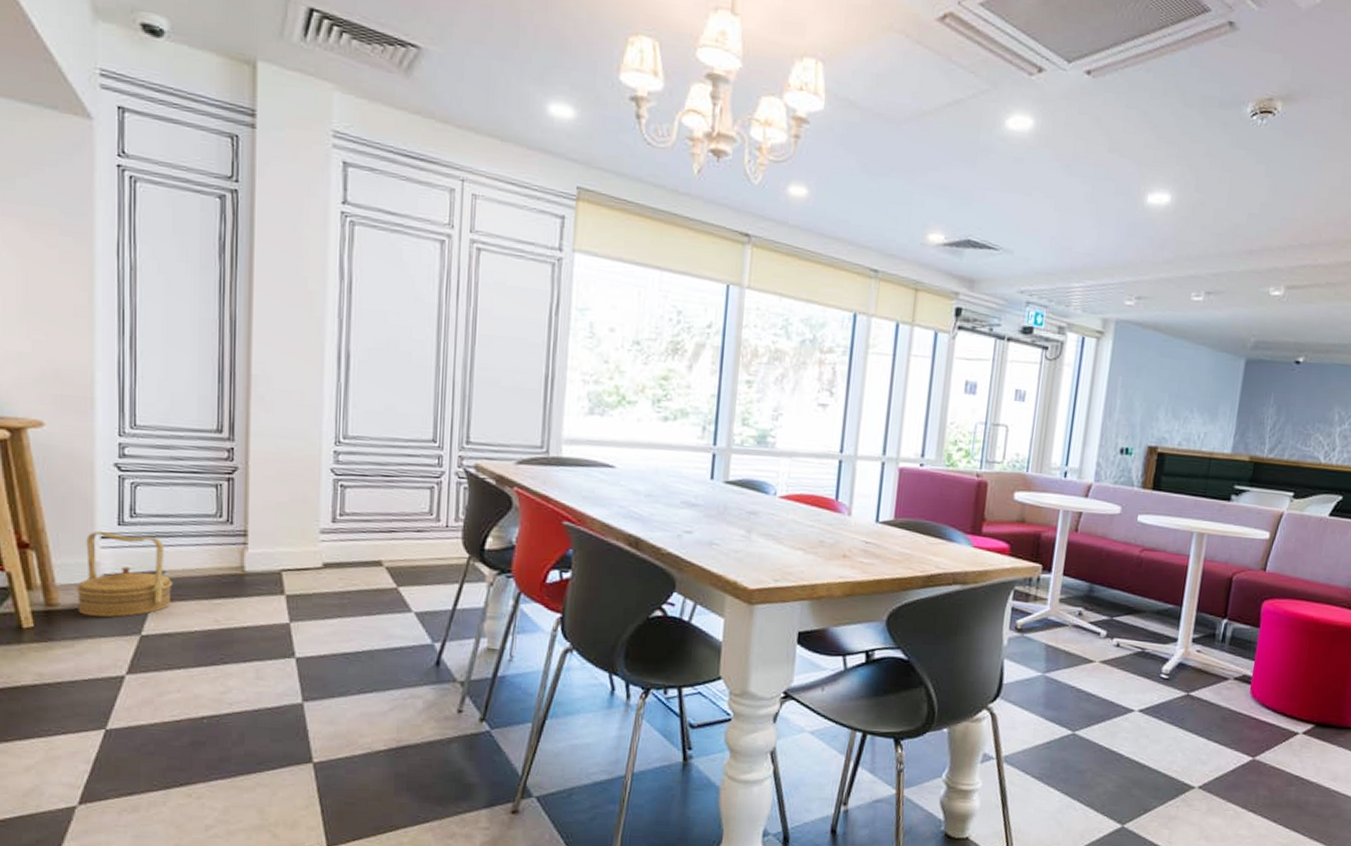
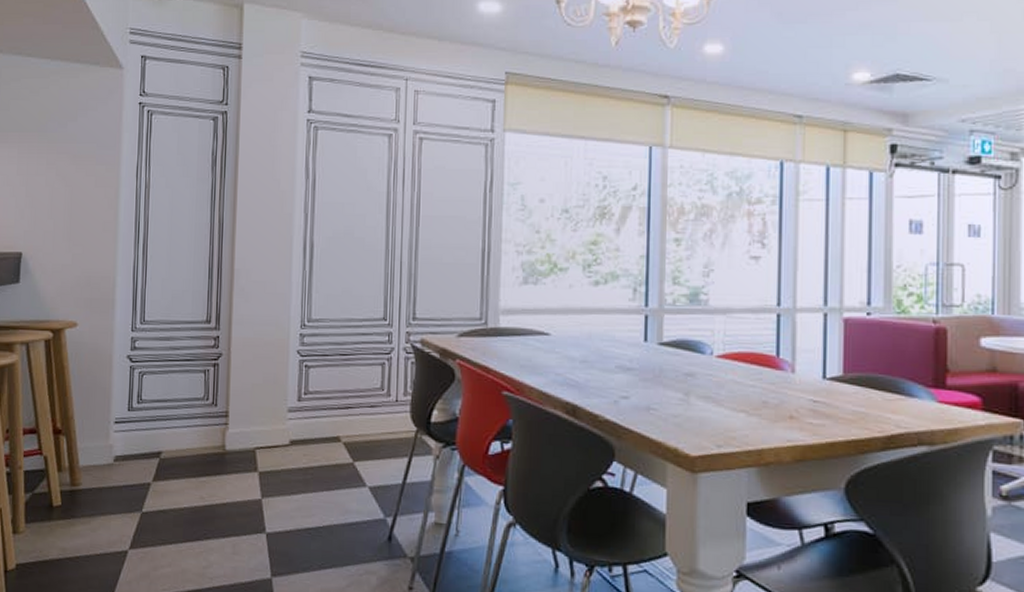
basket: present [76,531,173,618] -> none [94,417,169,496]

